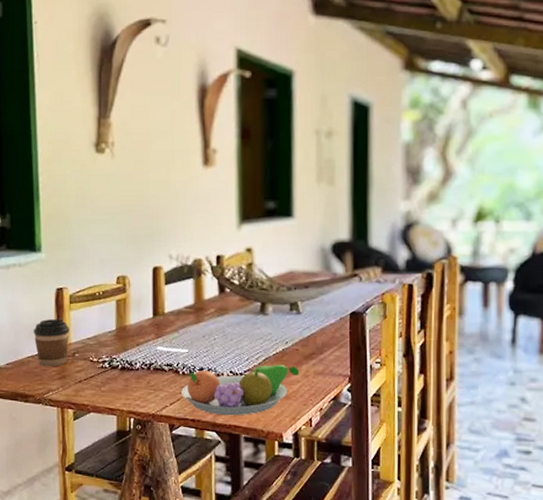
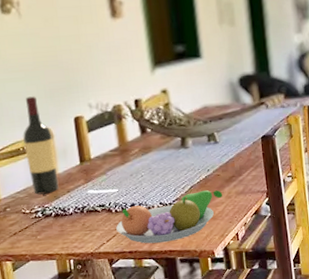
wine bottle: none [100,240,130,344] -> present [23,96,59,195]

